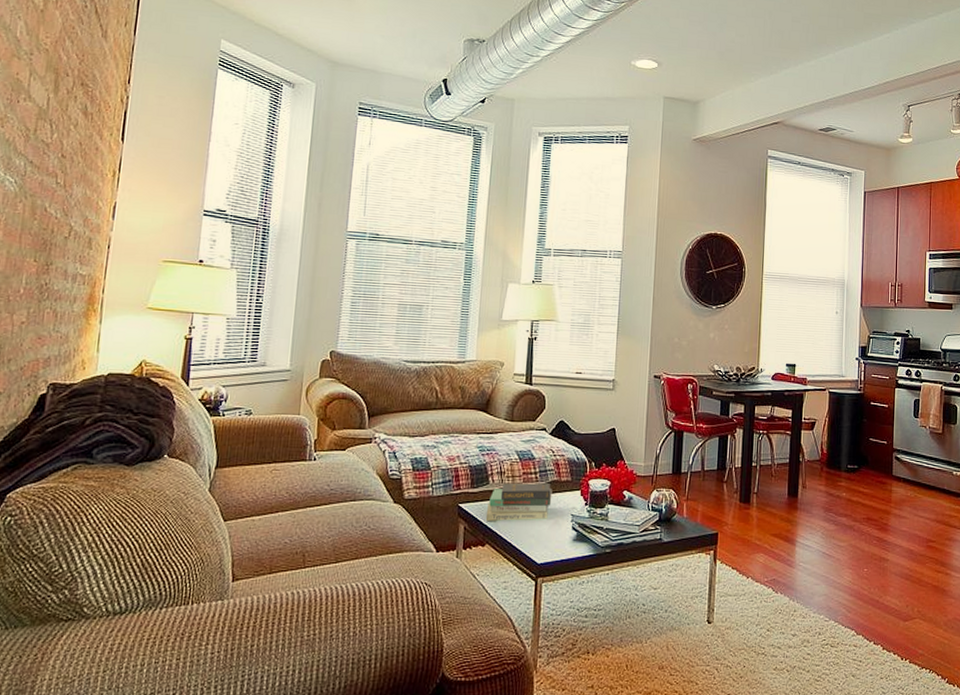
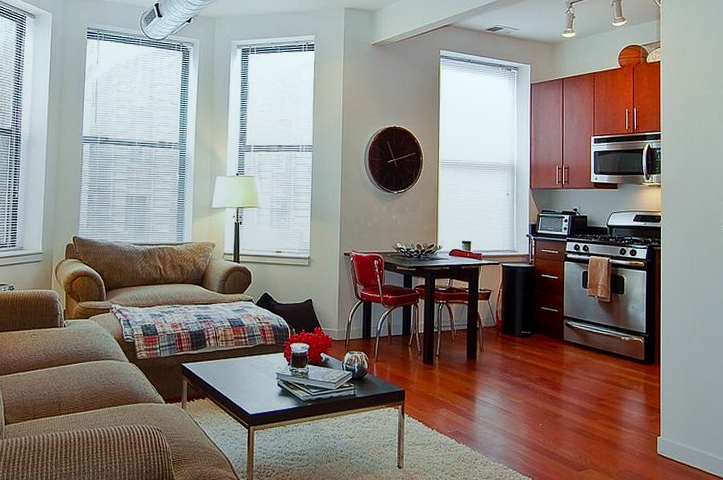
books: present [487,483,552,521] -> none [206,346,260,378]

